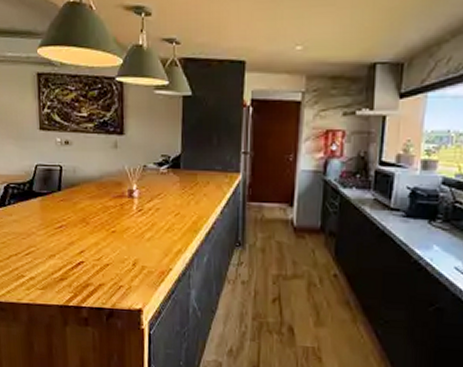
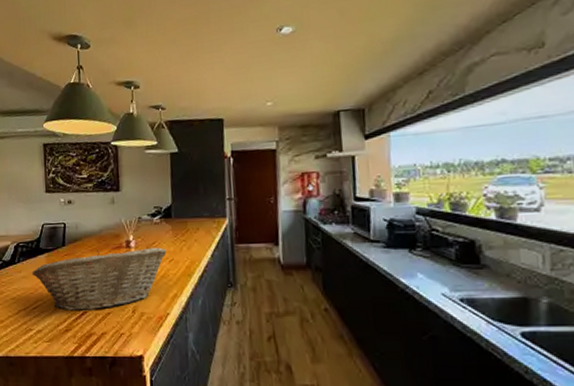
fruit basket: none [24,198,173,261] -> present [32,247,167,310]

